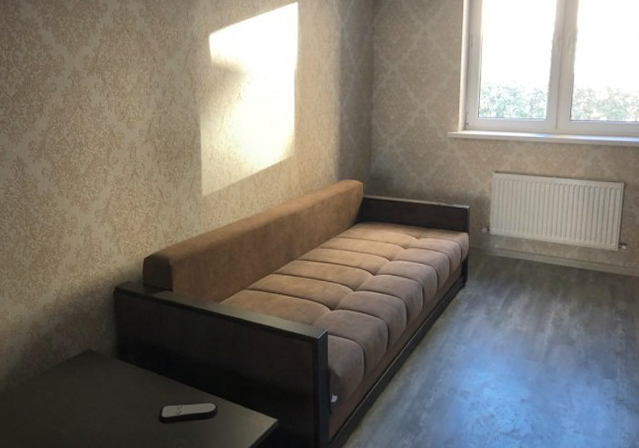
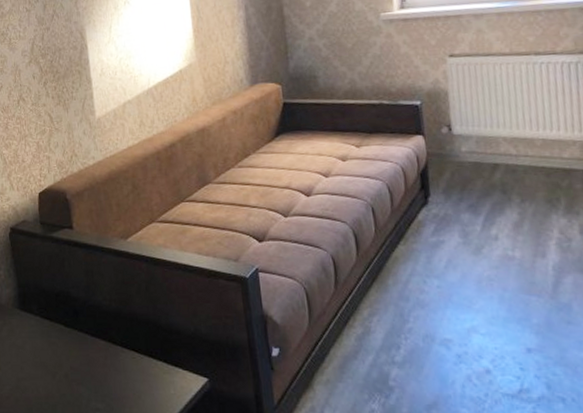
remote control: present [158,401,219,424] -> none [69,357,138,385]

